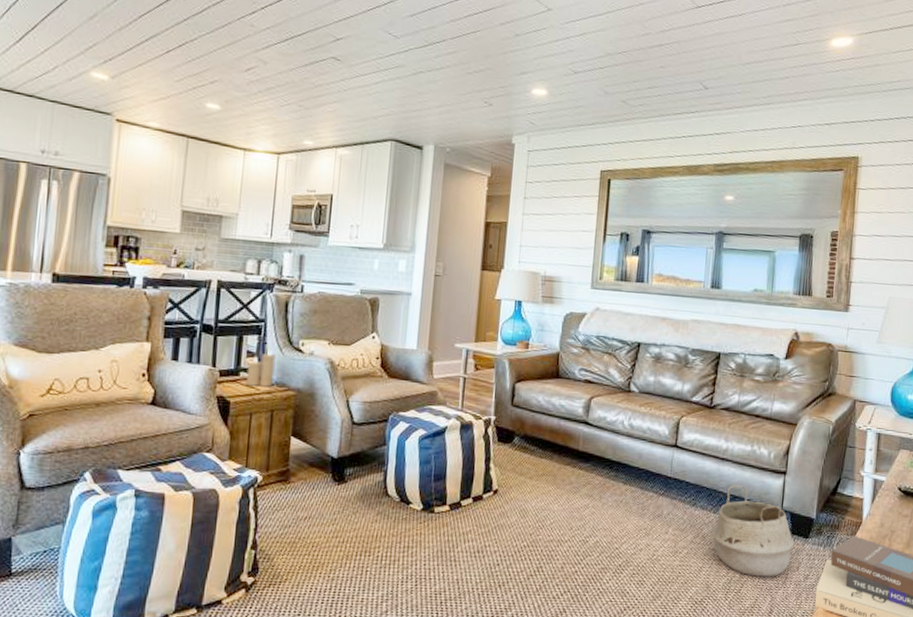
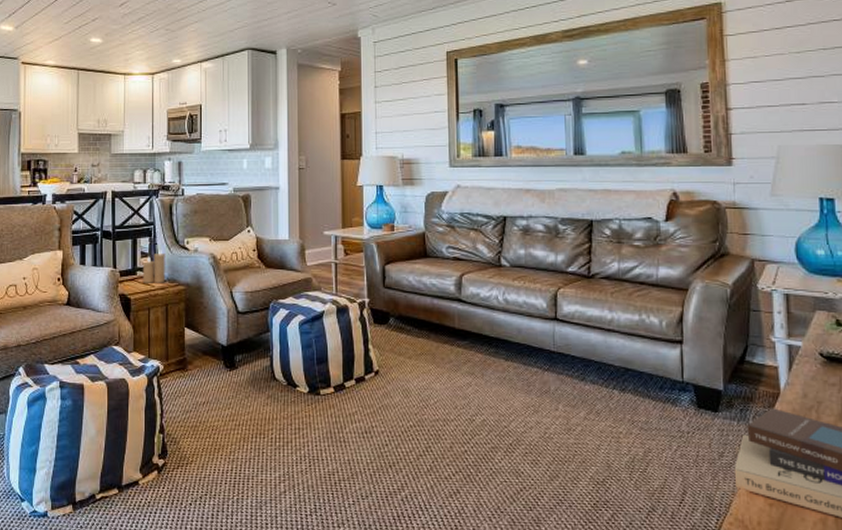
woven basket: present [711,485,795,577] -> none [606,357,702,455]

